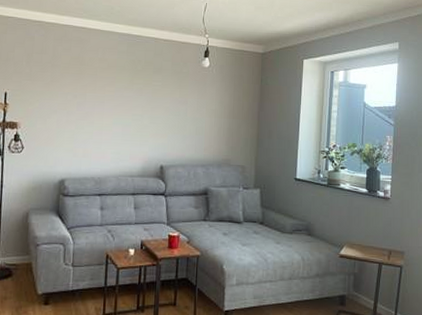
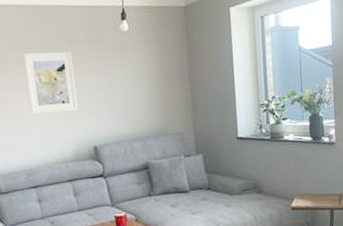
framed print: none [109,73,156,131] -> present [23,51,78,115]

